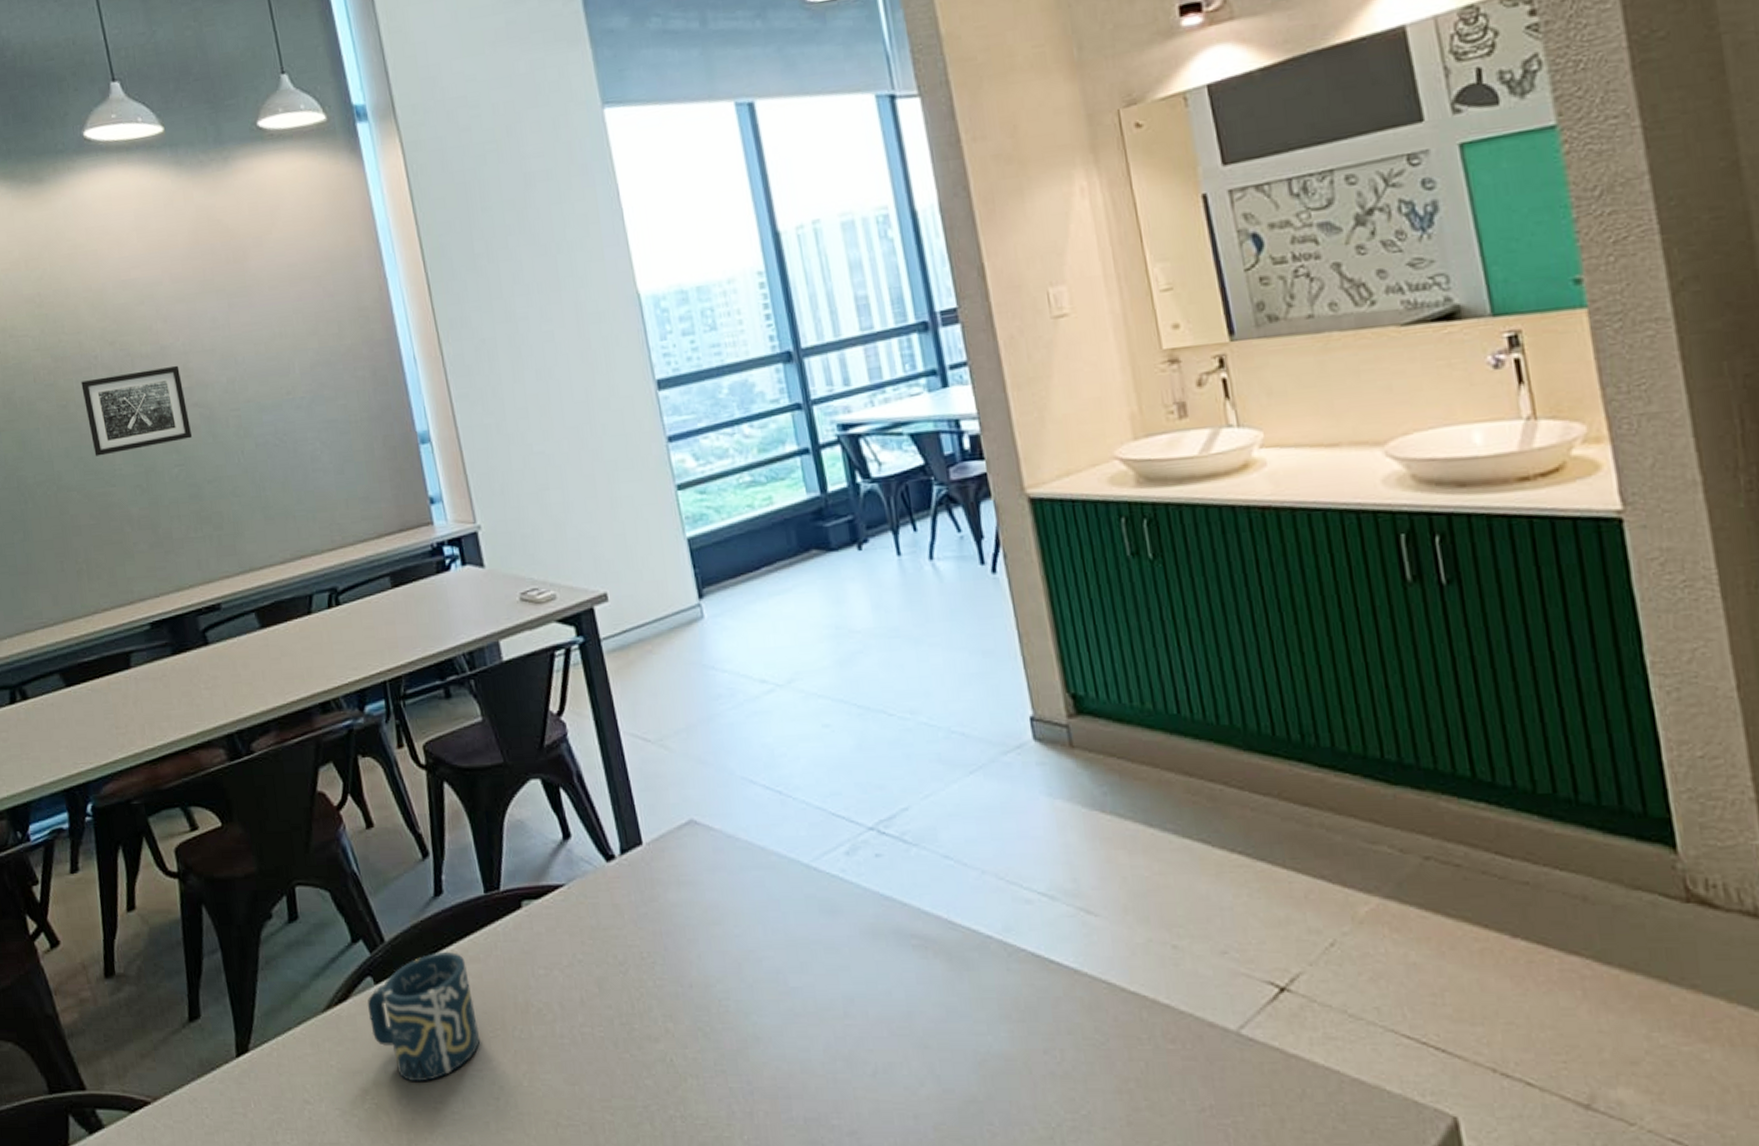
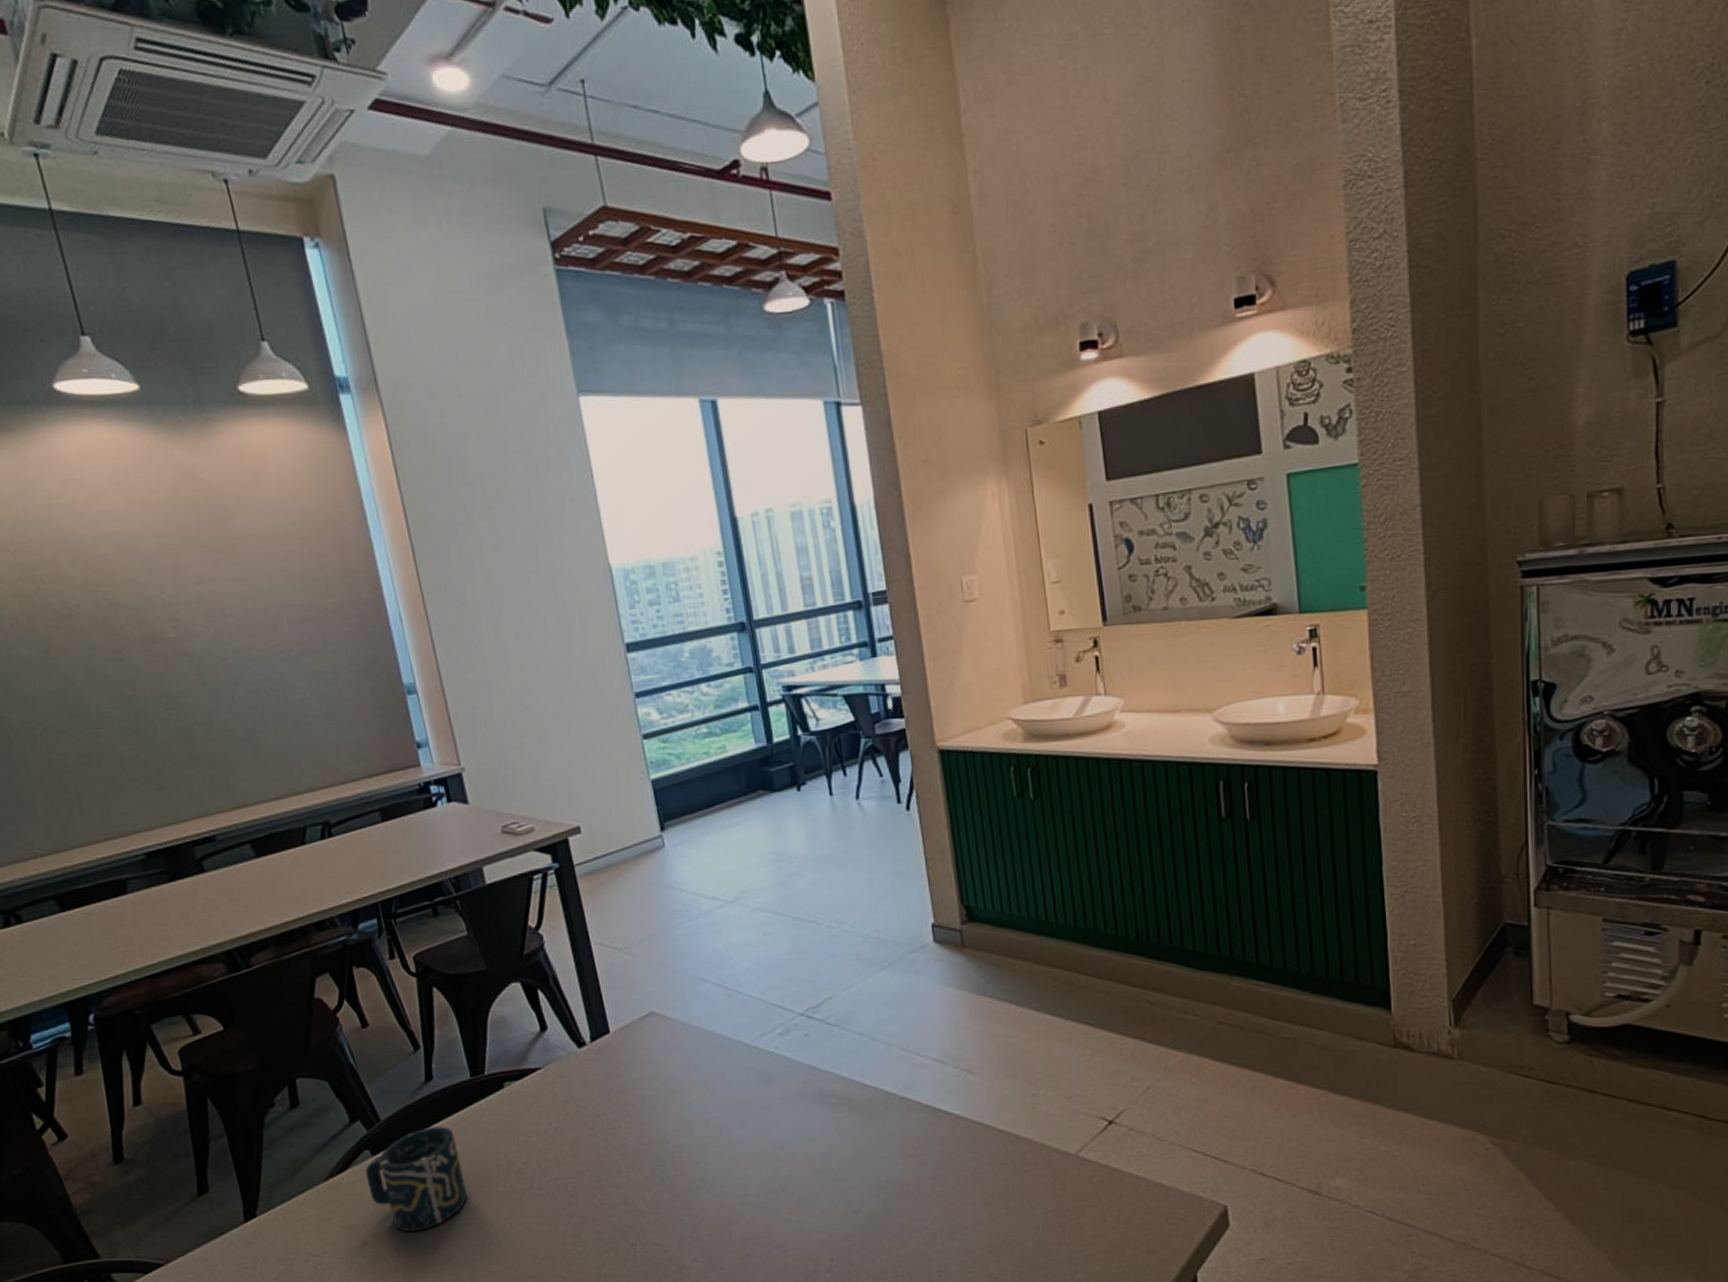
wall art: present [81,365,193,456] -> none [63,616,182,700]

